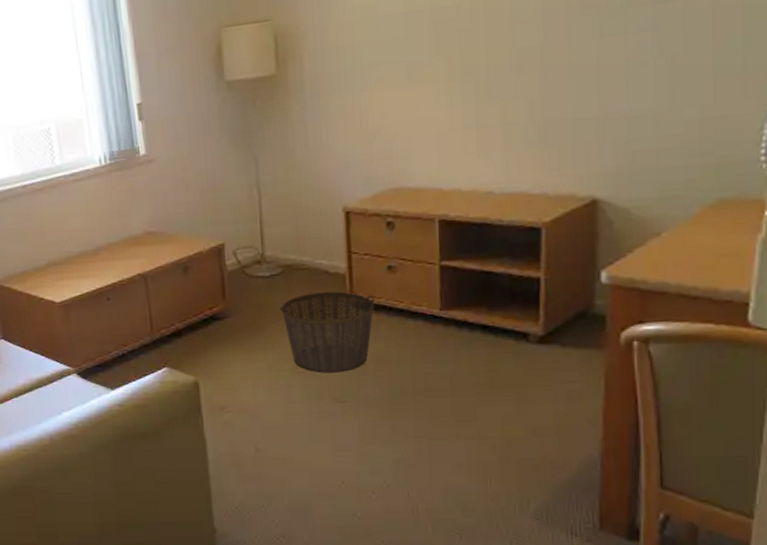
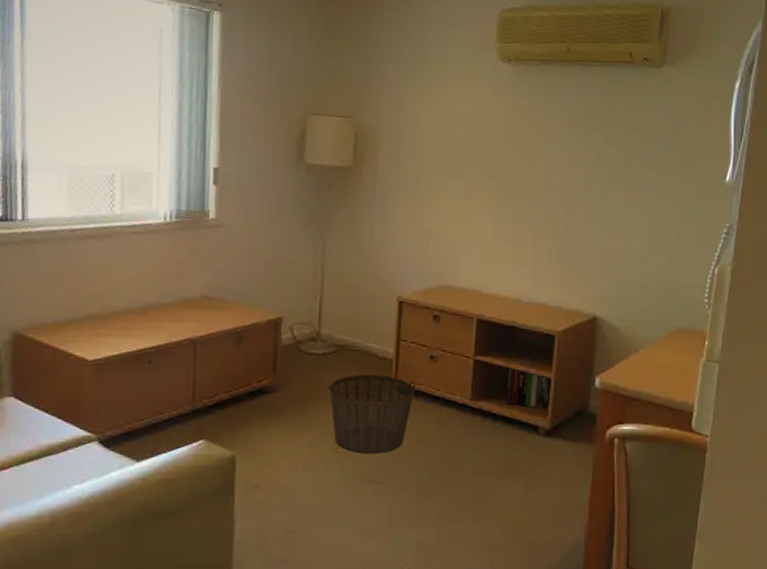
books: none [482,268,540,314] -> present [505,365,549,410]

